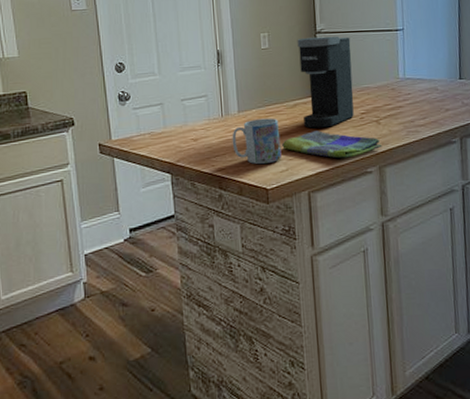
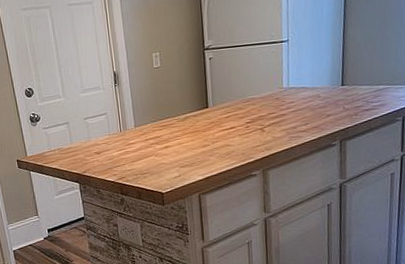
mug: present [232,118,282,164] -> none [130,130,175,172]
dish towel: present [282,131,382,158] -> none [175,140,266,164]
coffee maker: present [297,36,354,129] -> none [186,51,240,139]

